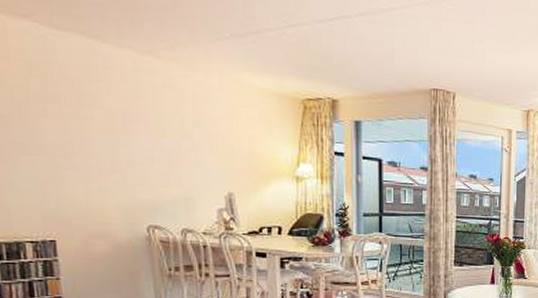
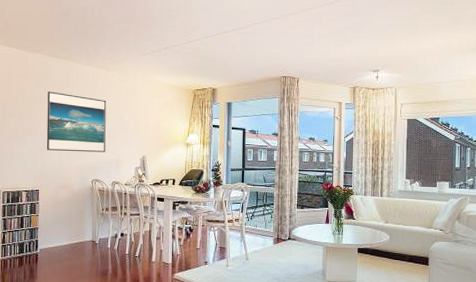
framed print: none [52,85,166,186] -> present [46,91,107,153]

